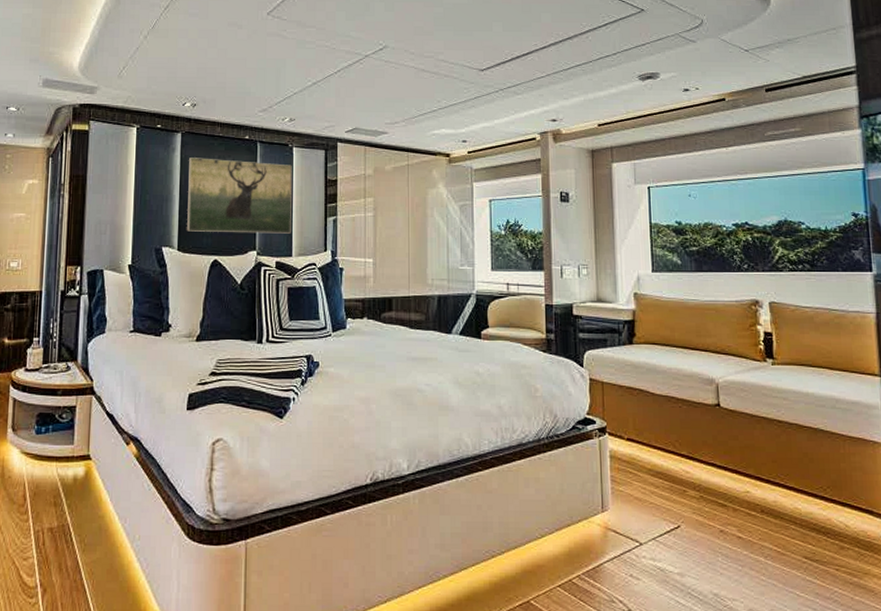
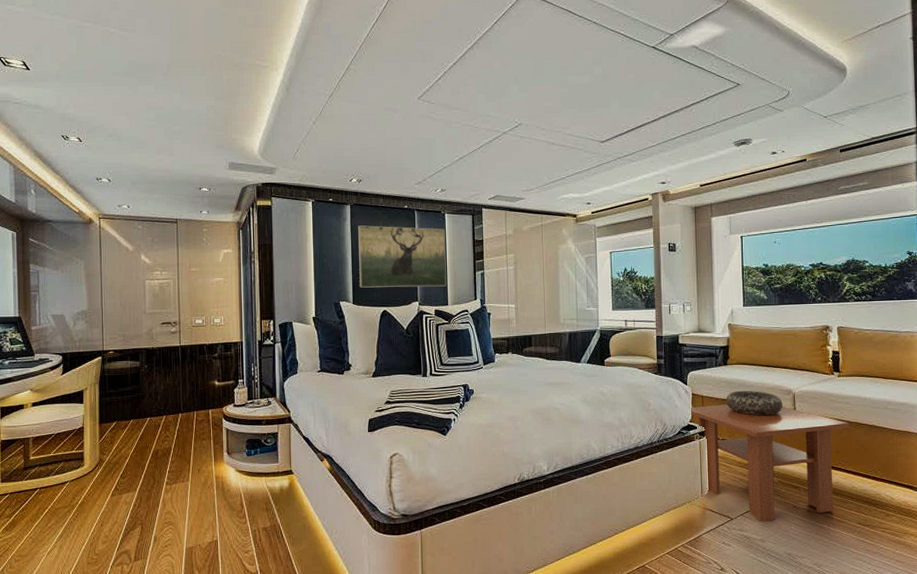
coffee table: none [586,394,788,550] -> present [689,404,849,522]
decorative bowl: none [631,378,704,410] -> present [725,391,783,416]

